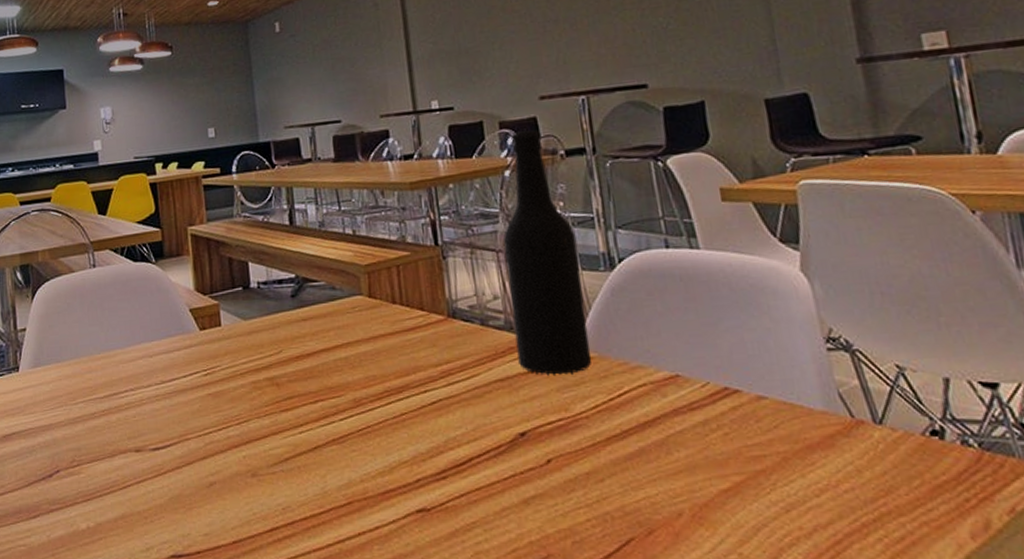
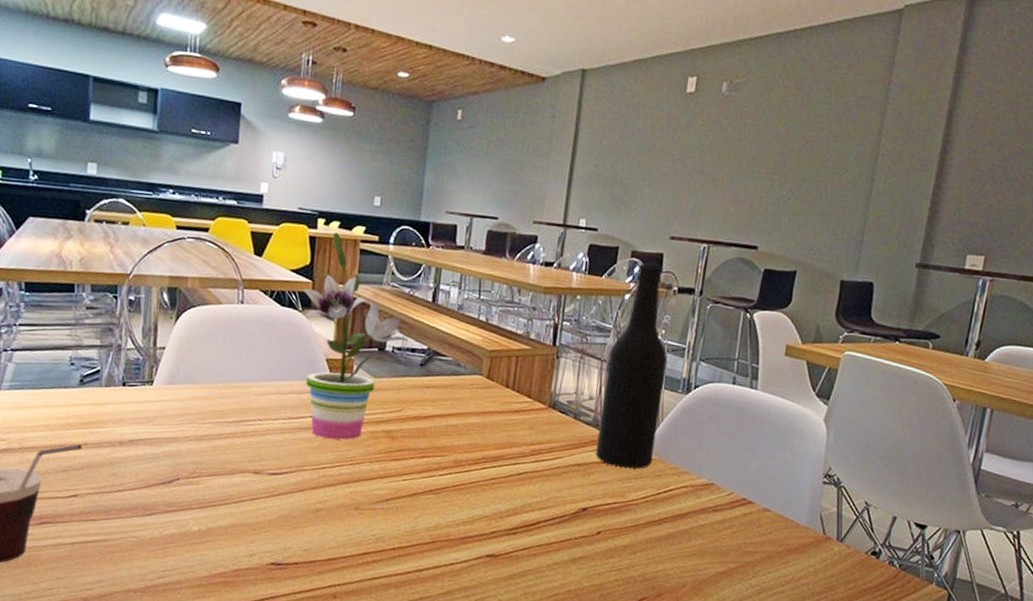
potted plant: none [153,173,275,398] -> present [303,232,410,440]

